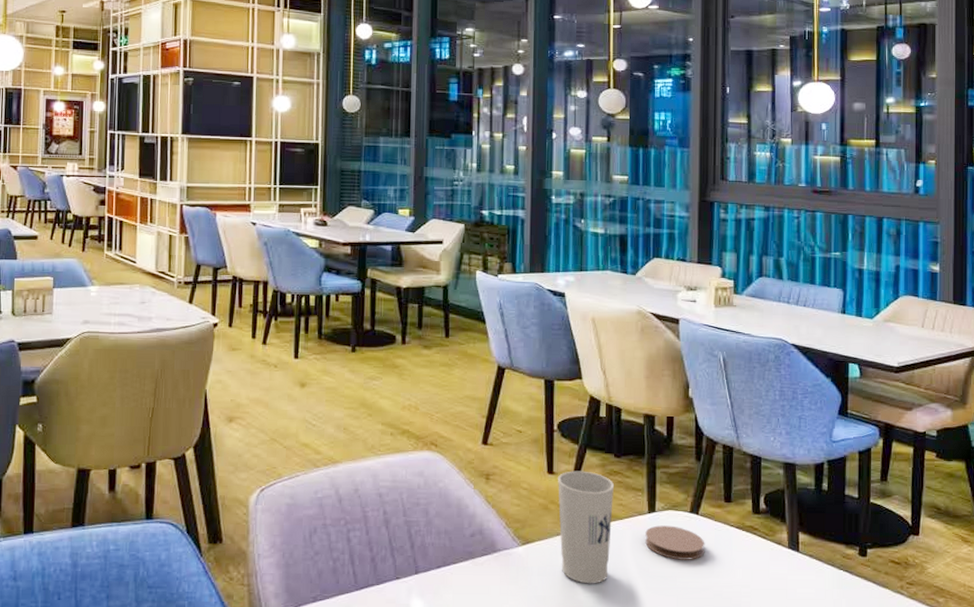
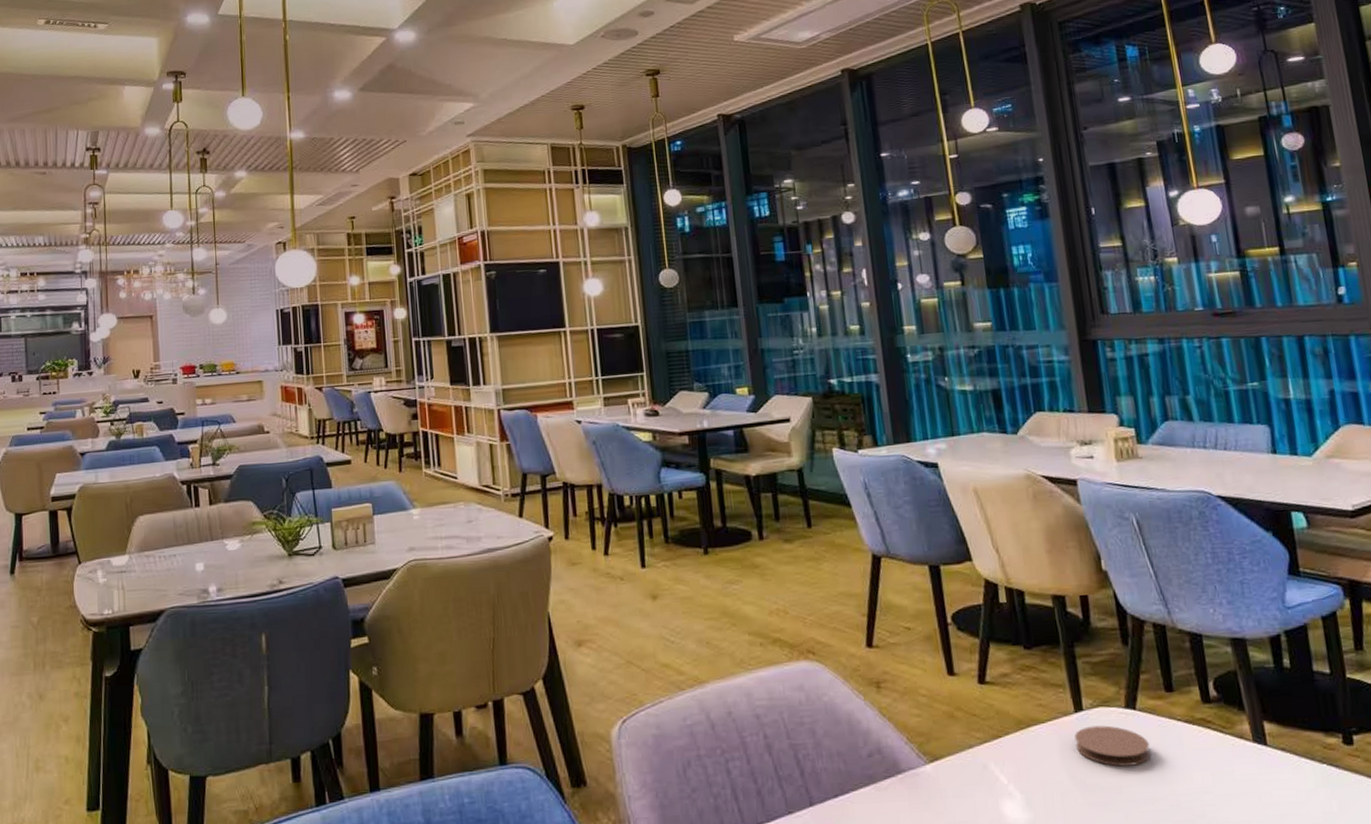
cup: present [558,471,615,584] -> none [961,668,1038,804]

